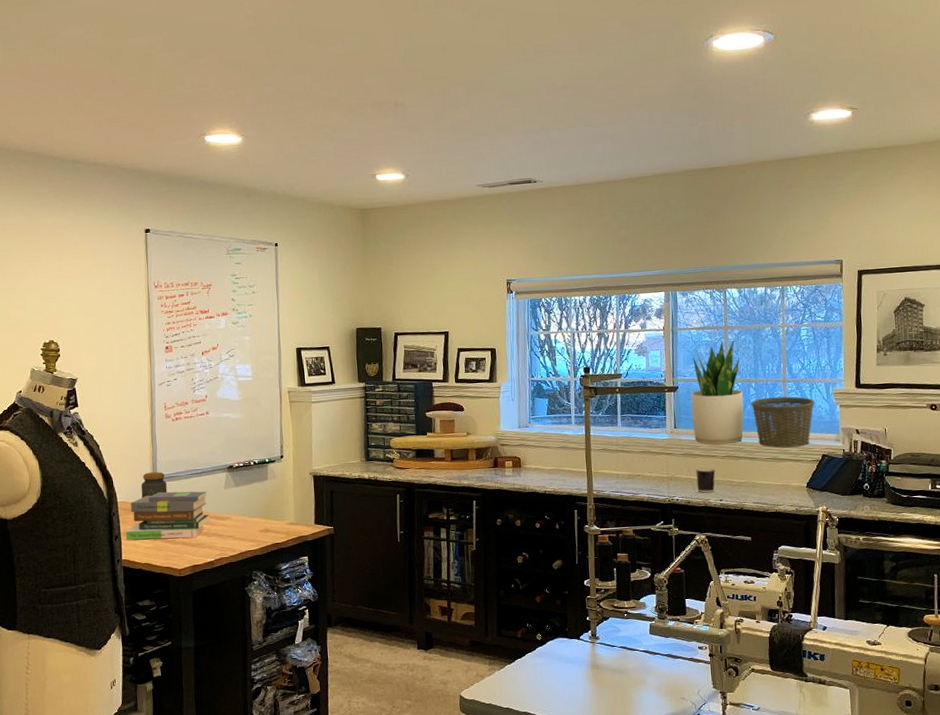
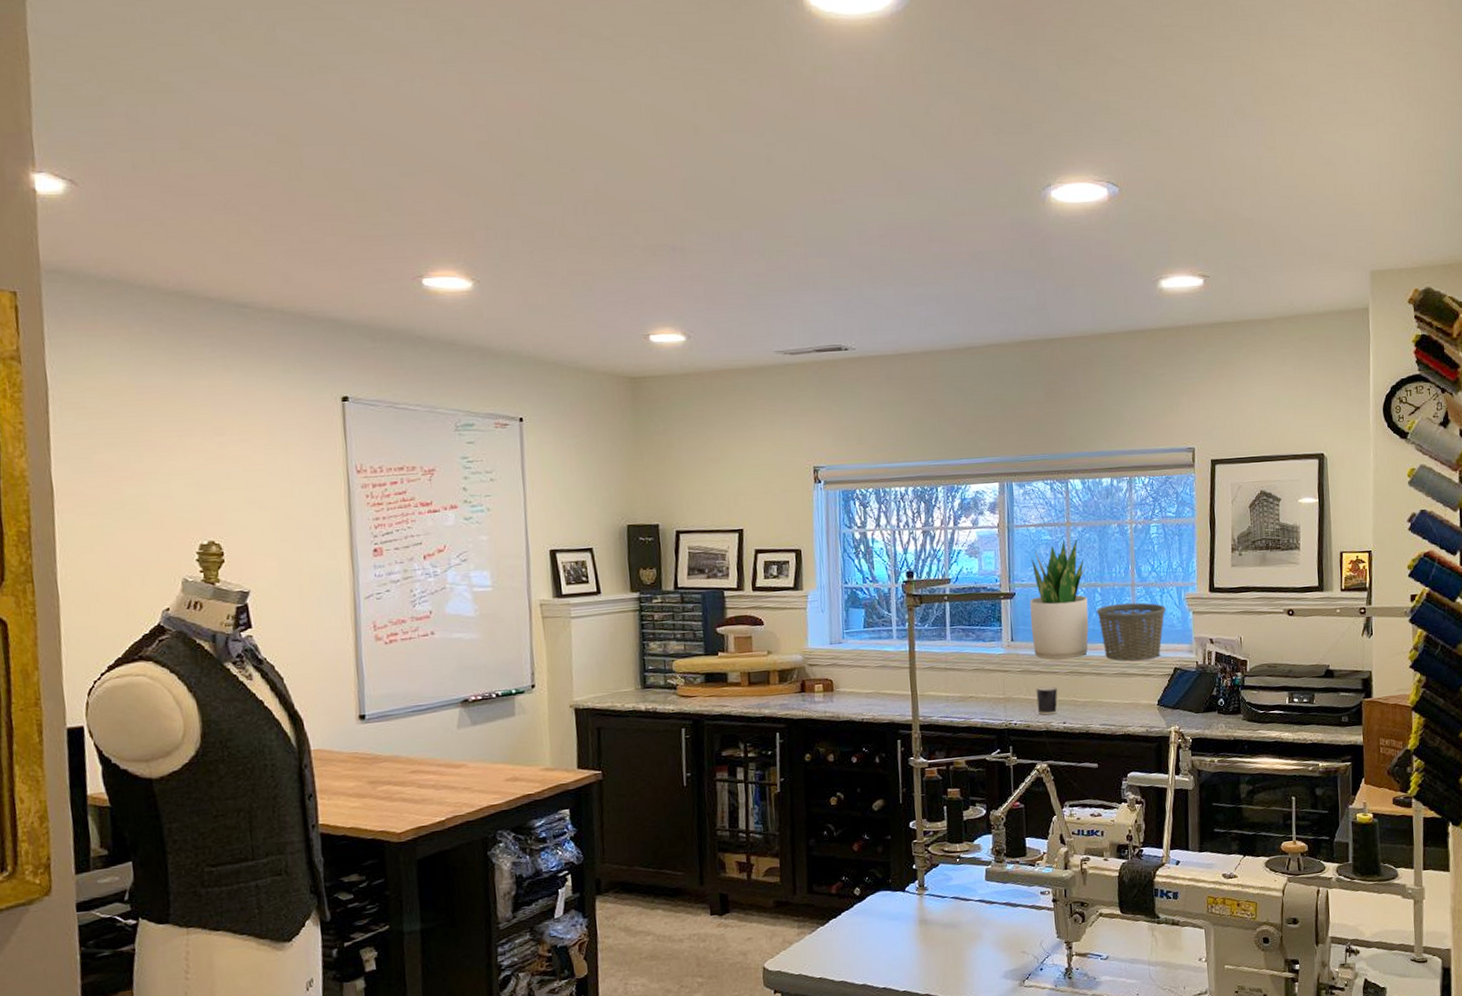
books: present [126,491,210,540] -> none [323,732,439,799]
jar: present [141,472,167,499] -> none [343,710,380,745]

